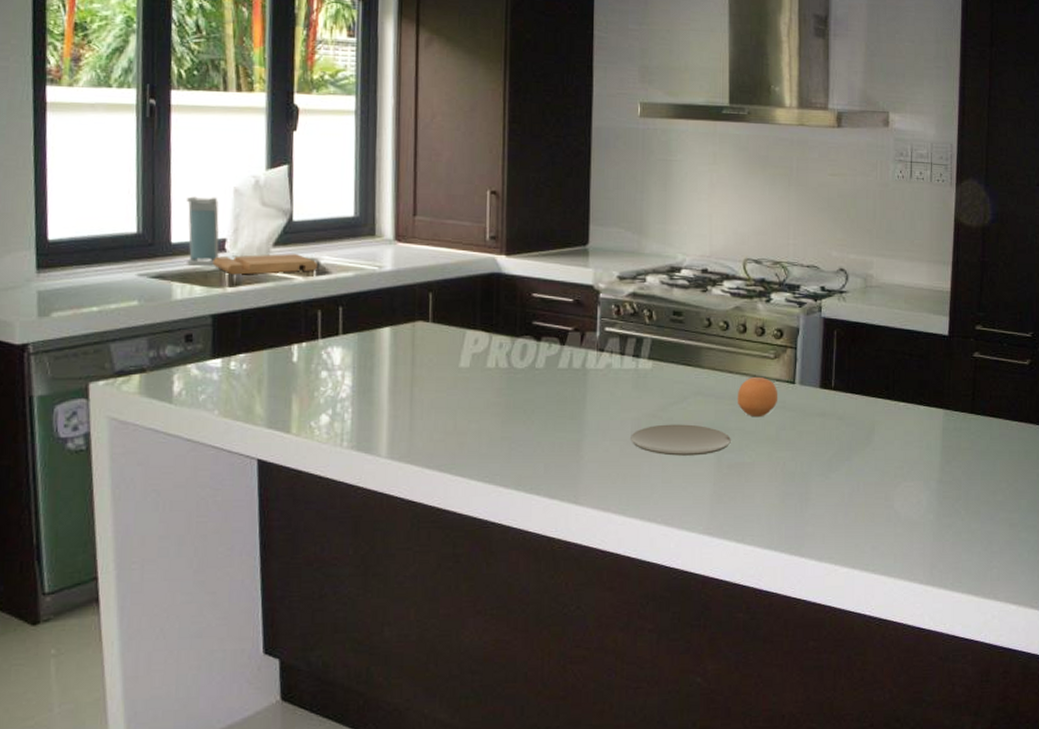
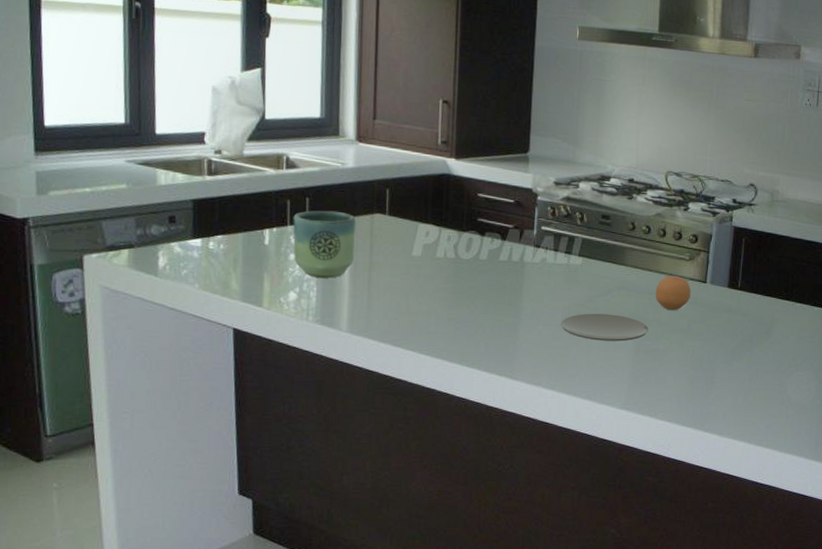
soap dispenser: present [187,196,219,266] -> none [170,92,199,156]
cutting board: present [212,254,319,275] -> none [193,148,288,166]
ceramic pot: none [324,320,395,397] -> present [293,210,356,278]

